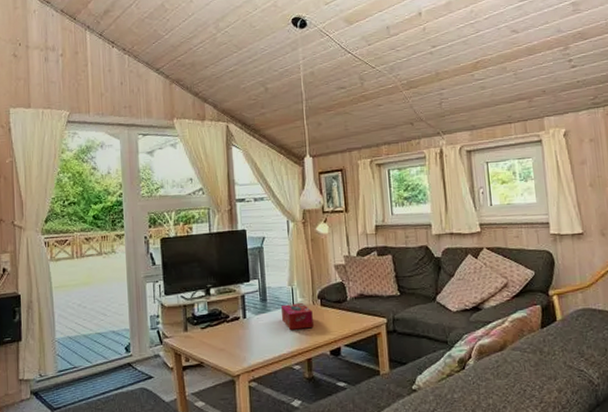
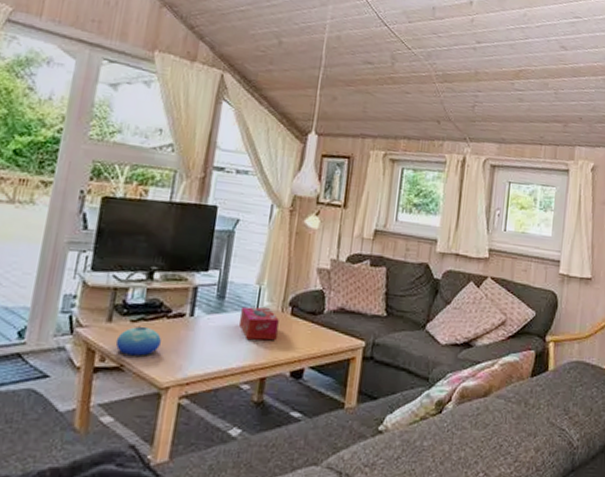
bowl: none [193,331,226,355] -> present [115,326,161,356]

